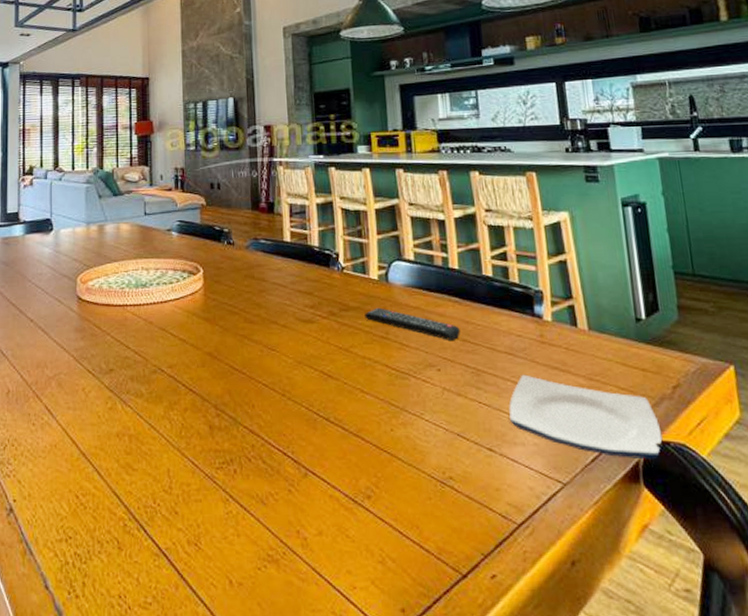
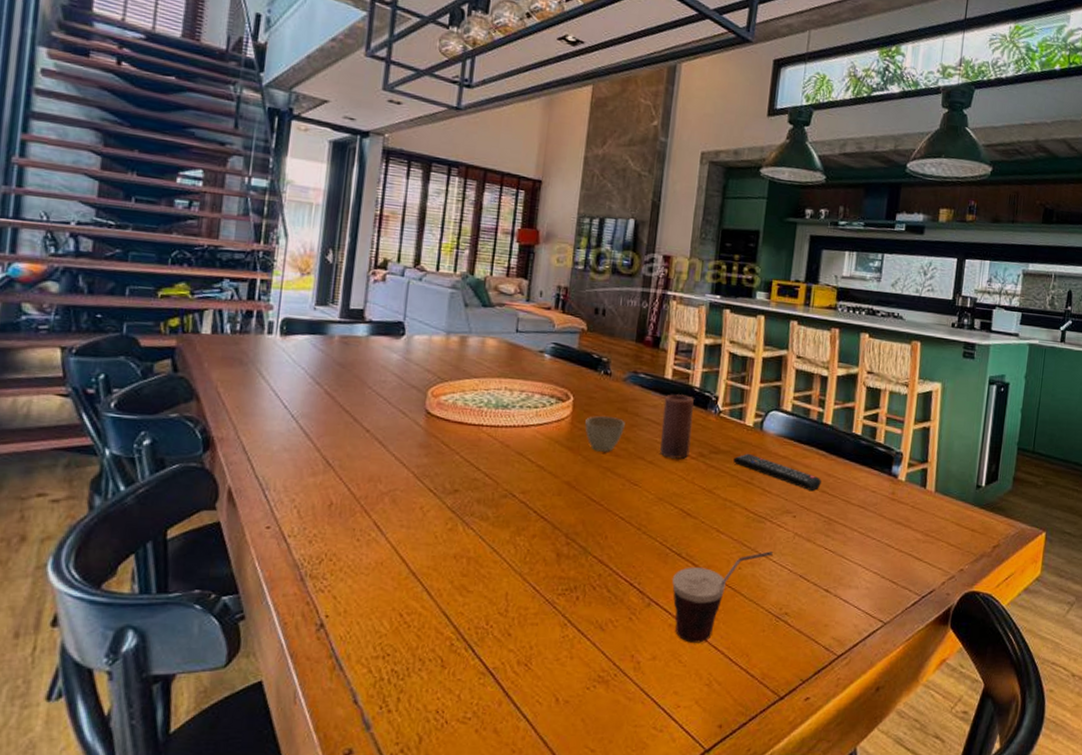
cup: none [217,285,254,320] -> present [585,416,625,452]
candle: none [287,255,320,320] -> present [660,394,694,459]
cup: none [324,410,424,515] -> present [672,551,773,643]
plate: present [509,374,663,460] -> none [850,526,975,606]

